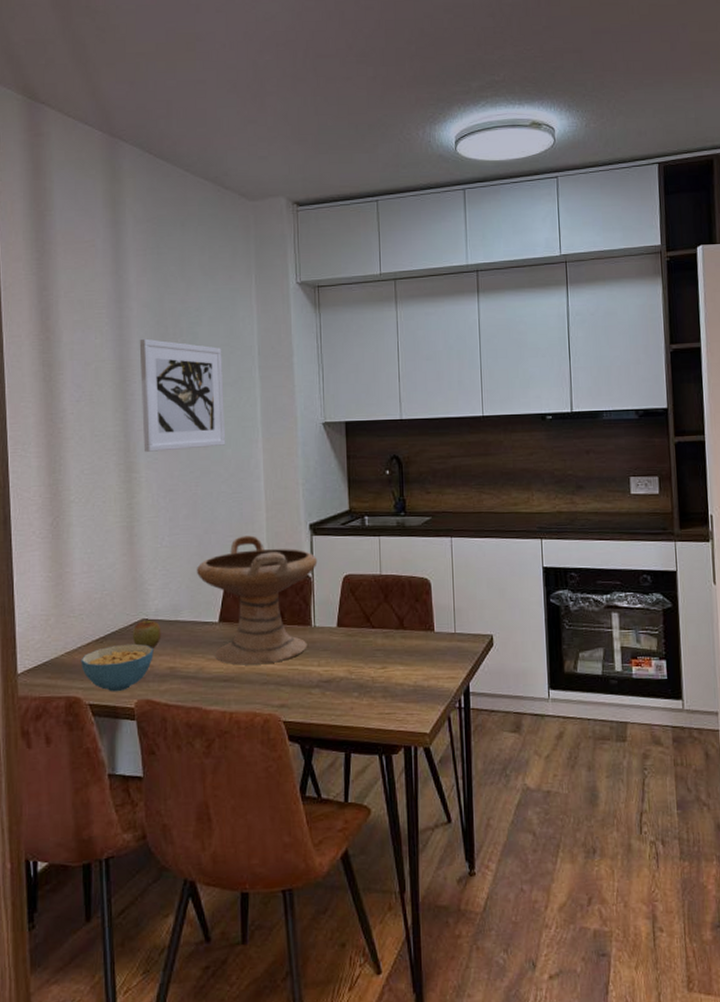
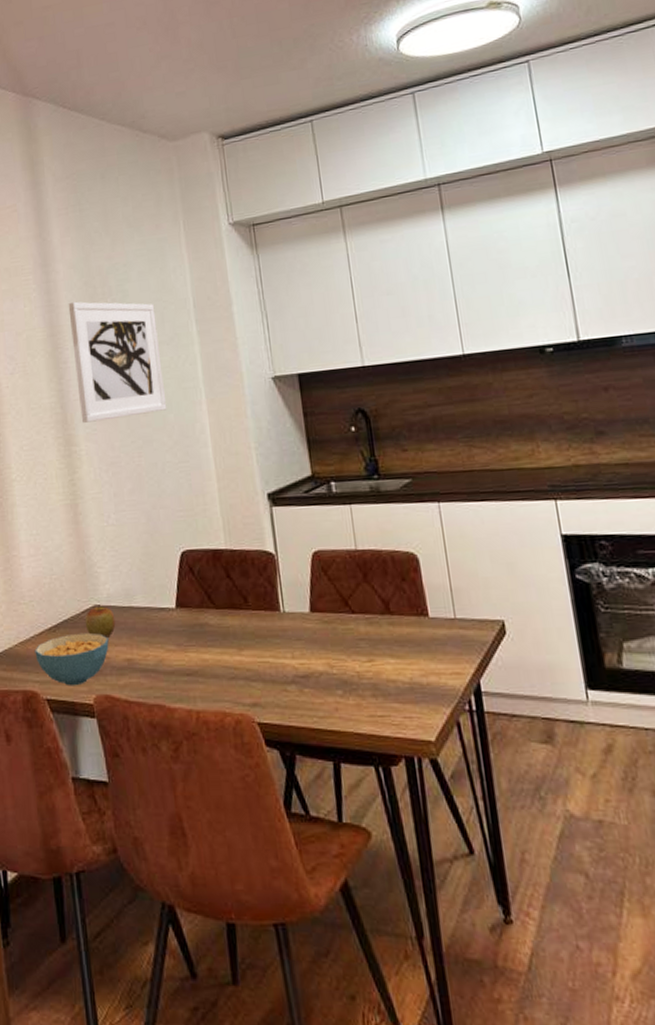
decorative bowl: present [196,535,318,665] -> none [146,509,281,657]

